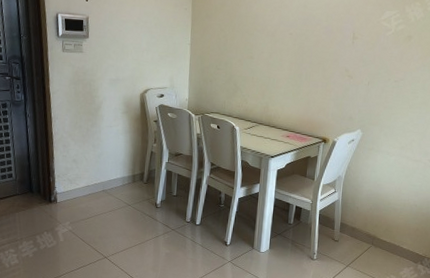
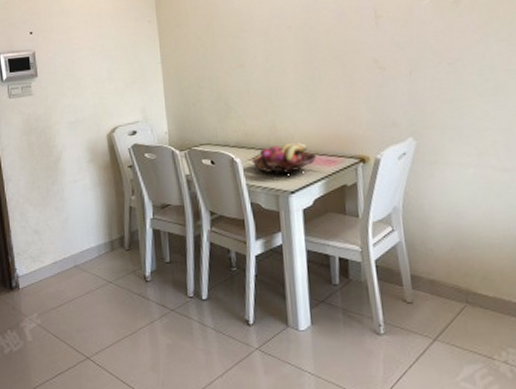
fruit basket: none [247,121,293,144] -> present [251,143,316,175]

